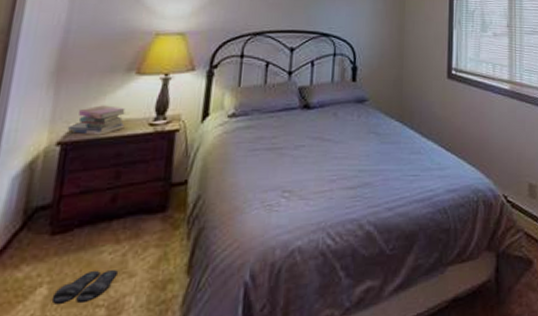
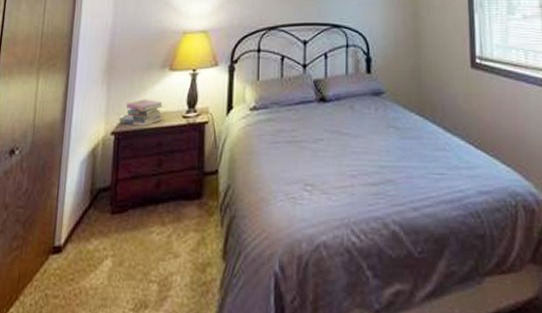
slippers: present [53,270,118,304] -> none [116,249,165,276]

